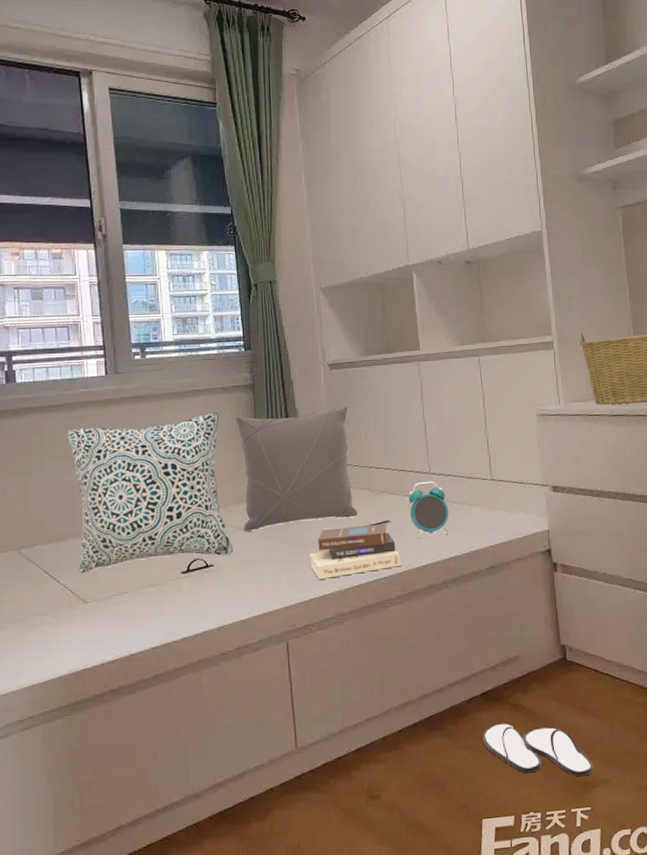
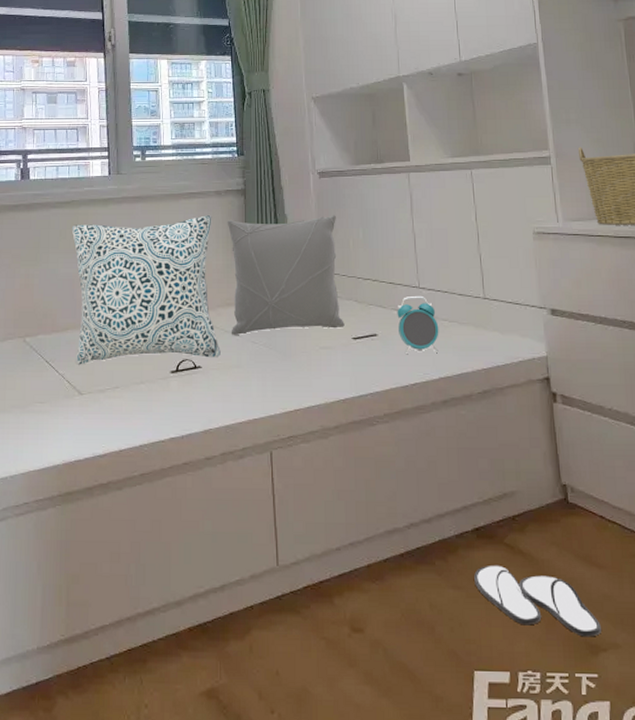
books: present [309,523,402,579] -> none [295,336,389,390]

